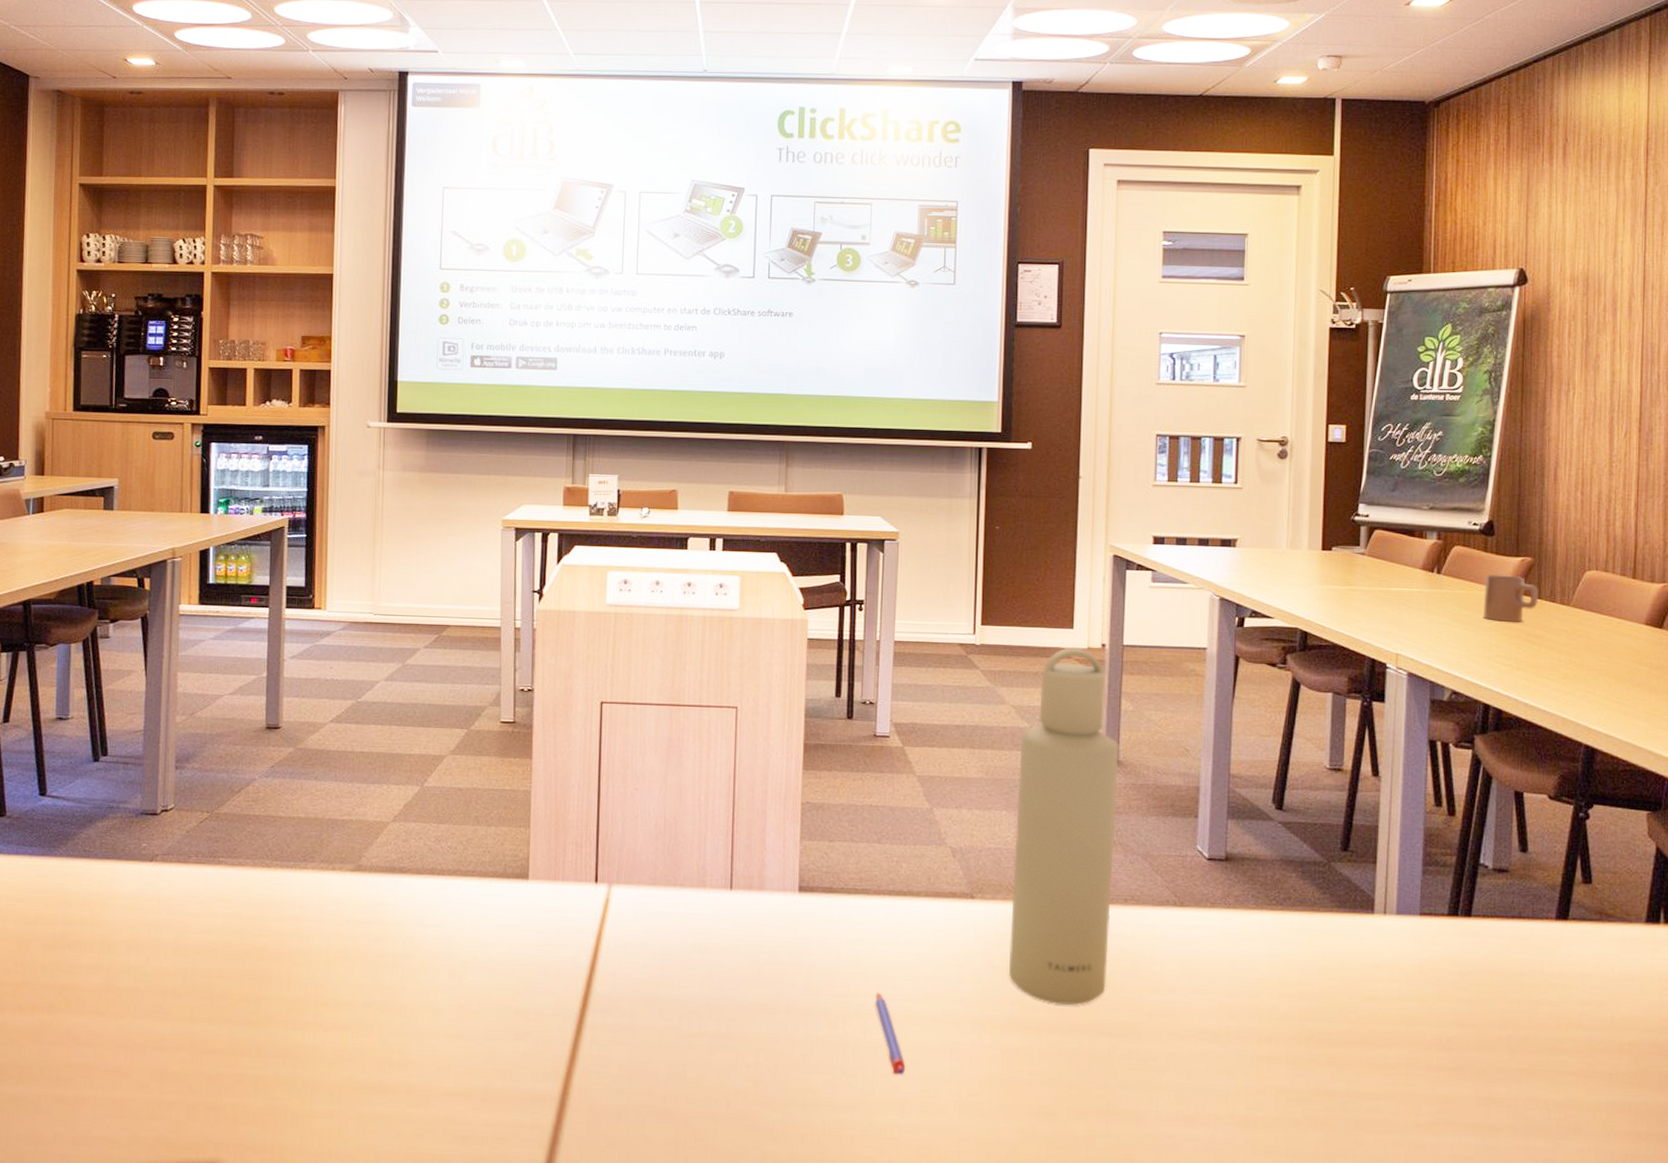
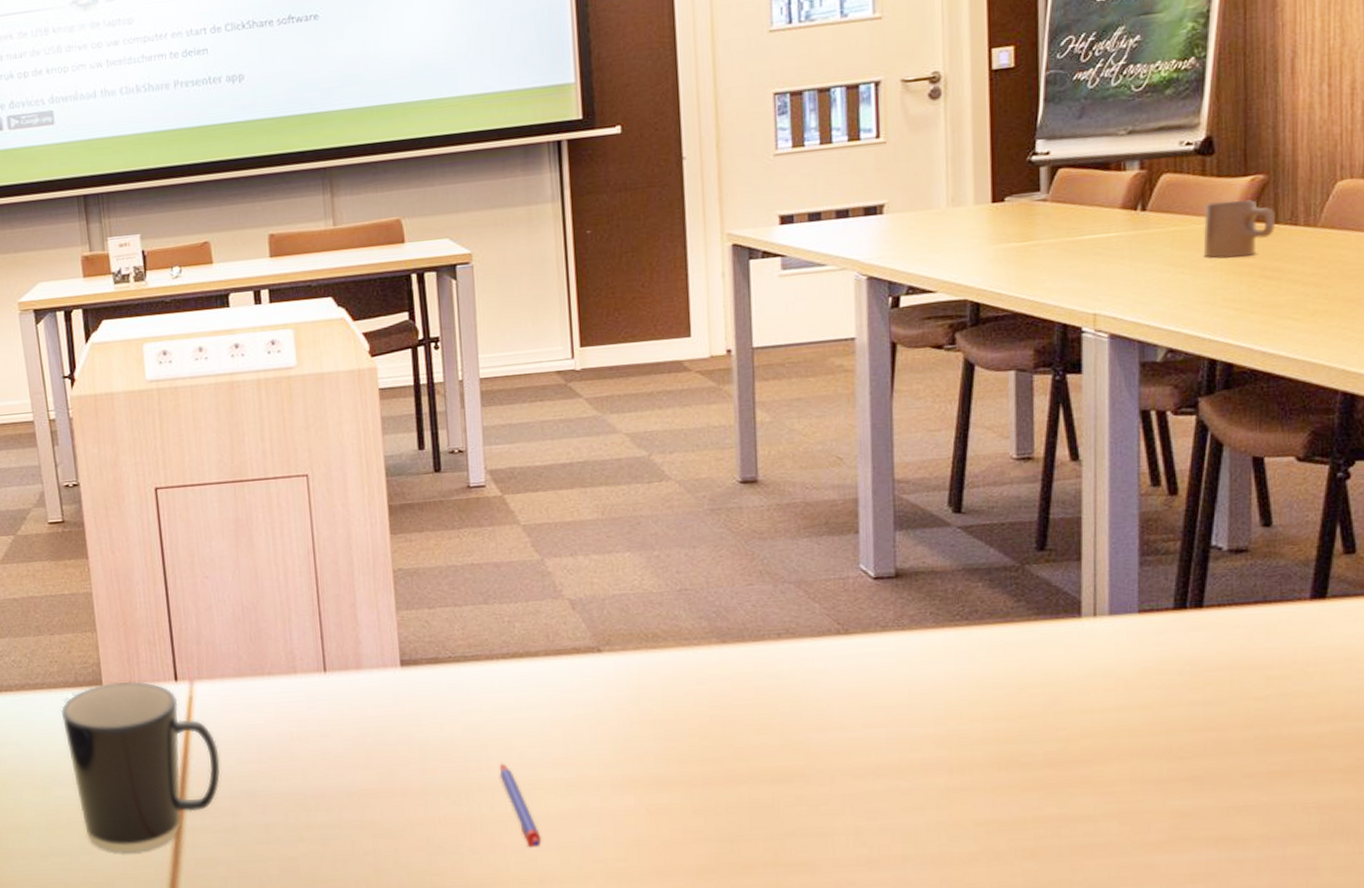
mug: none [486,877,626,1043] -> present [60,681,221,853]
bottle: present [1009,647,1120,1005] -> none [639,358,764,755]

